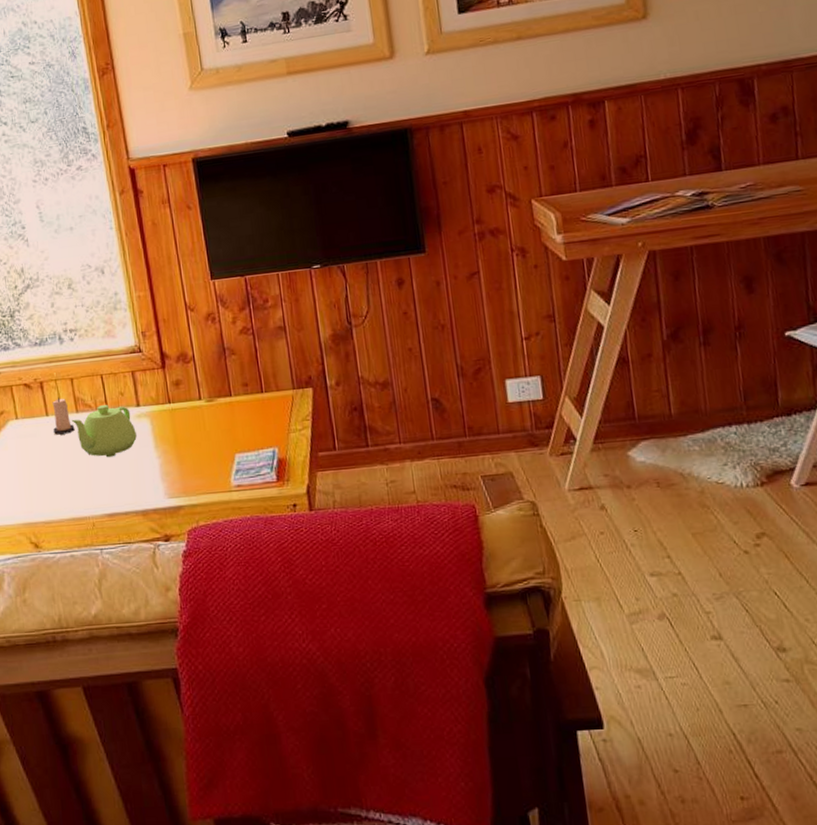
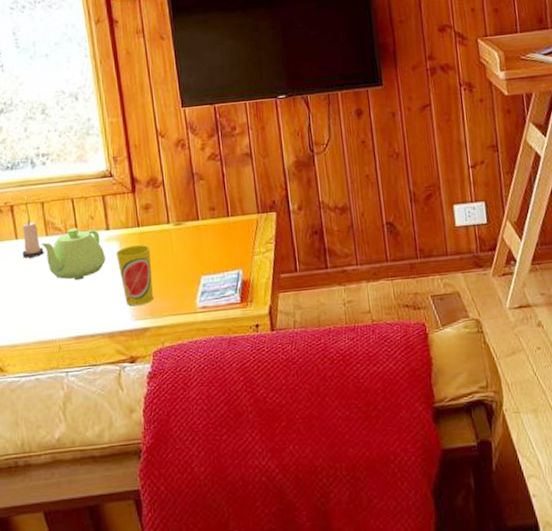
cup: none [147,422,187,483] -> present [116,245,153,305]

